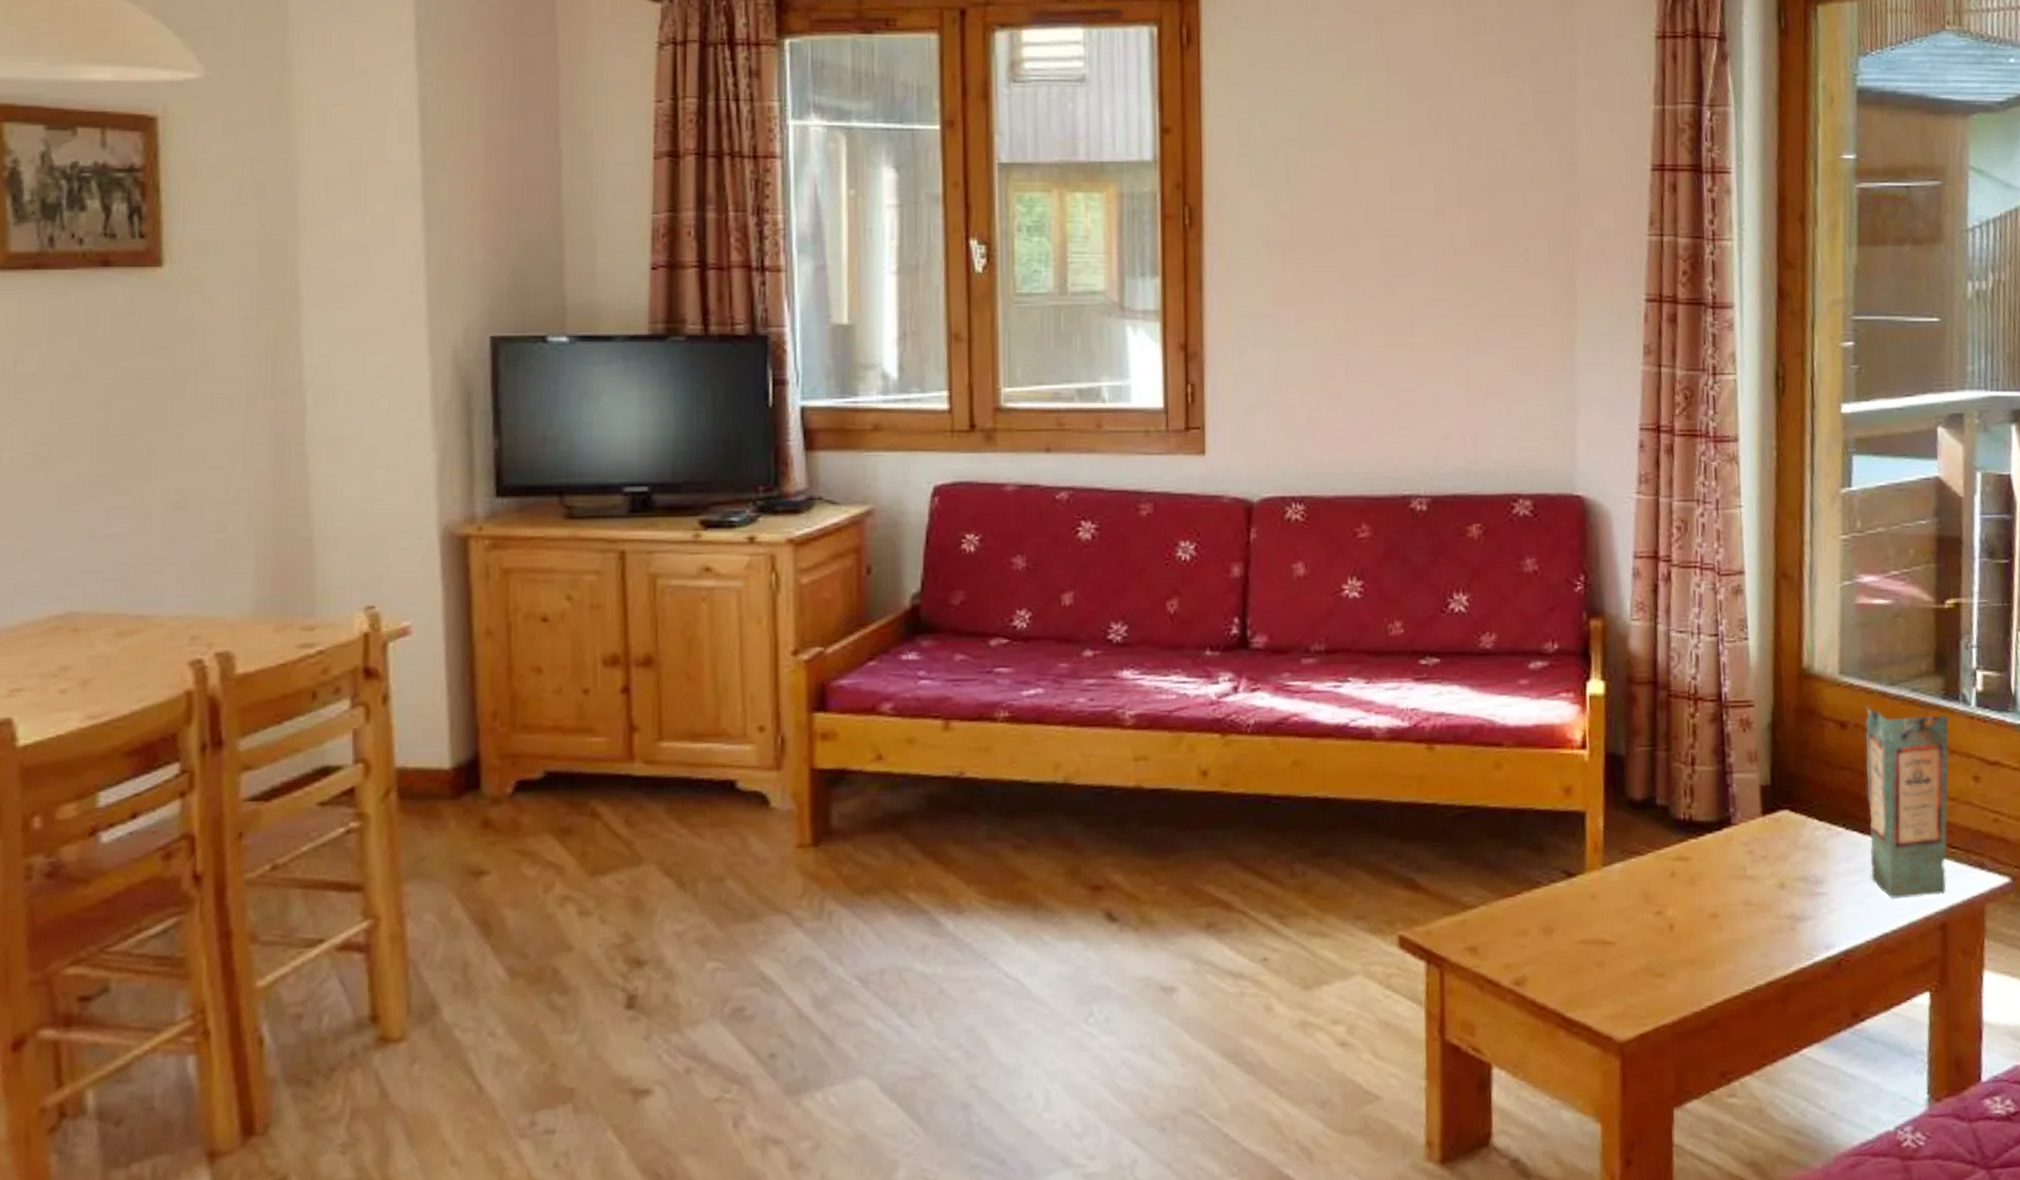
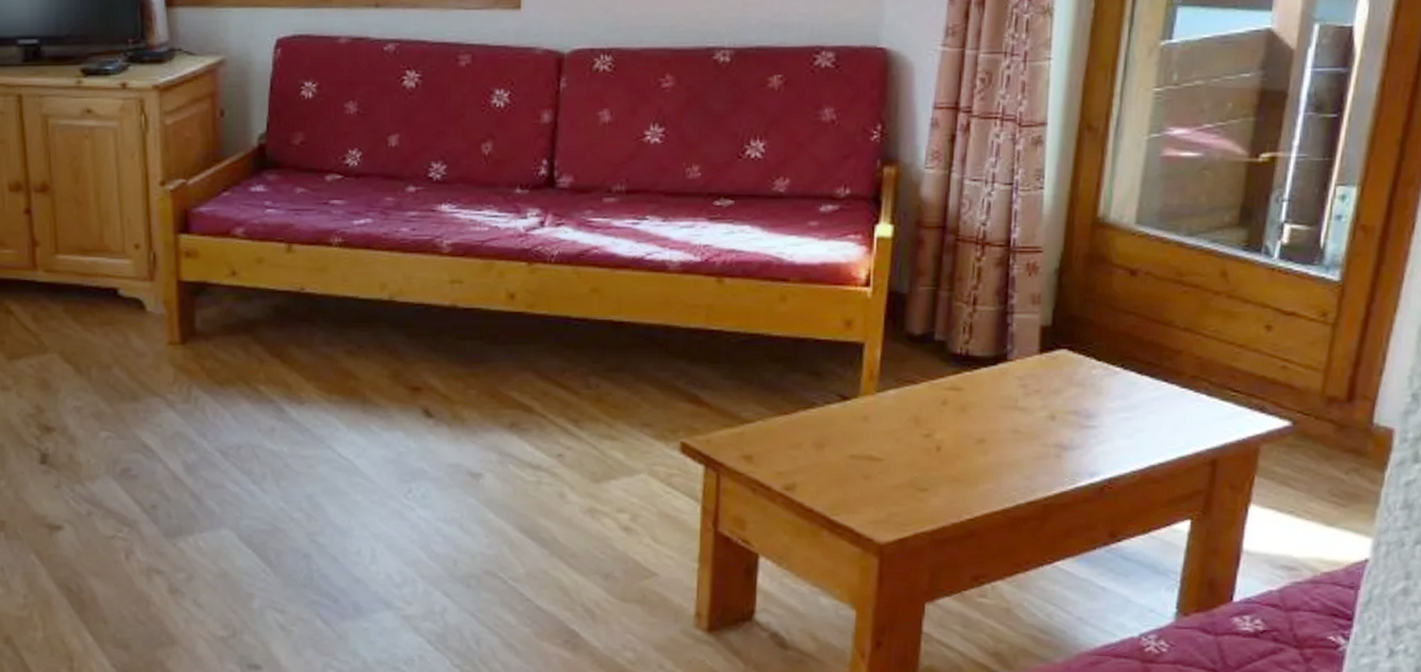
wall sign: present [1865,706,1949,899] -> none [1143,255,1247,436]

